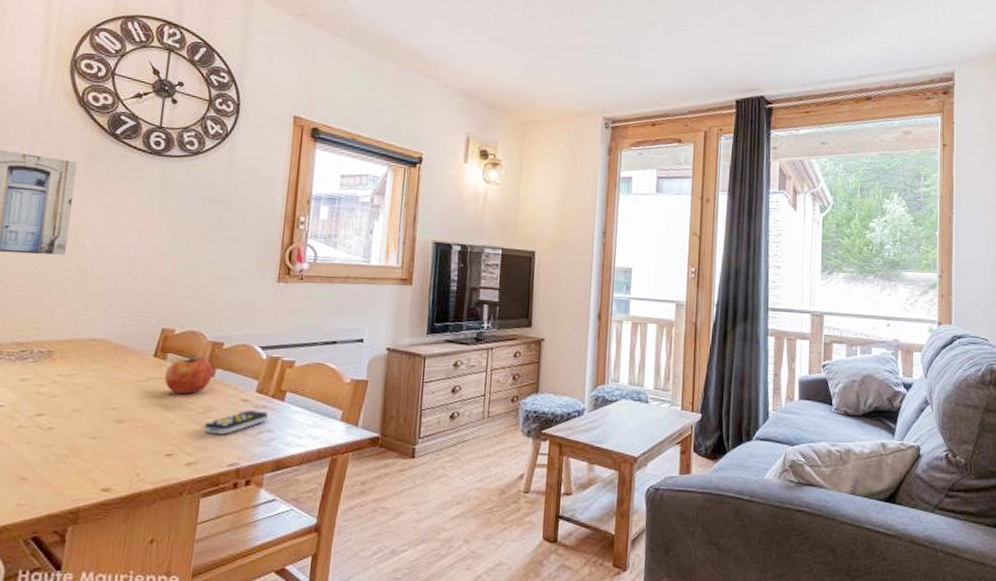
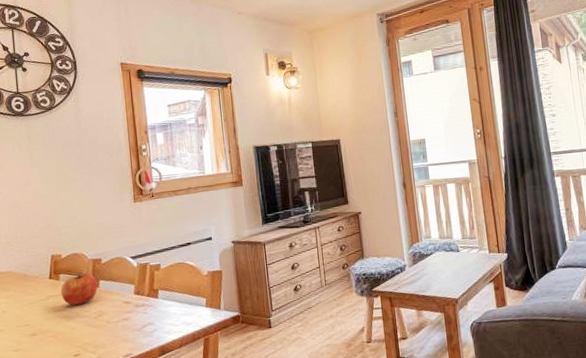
remote control: present [203,410,268,435] -> none [99,309,148,333]

